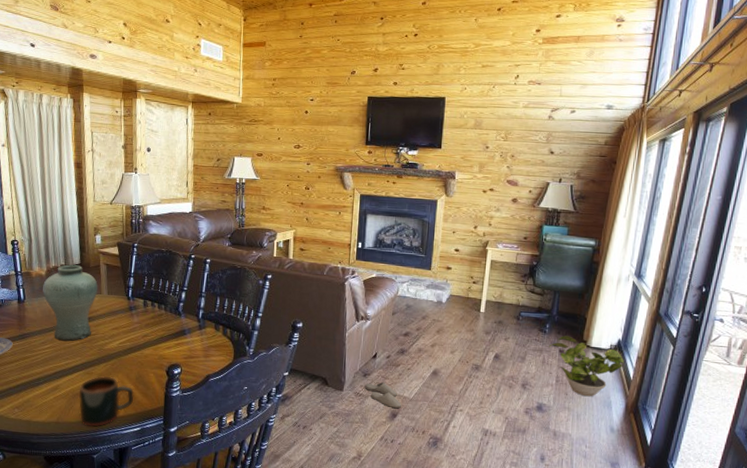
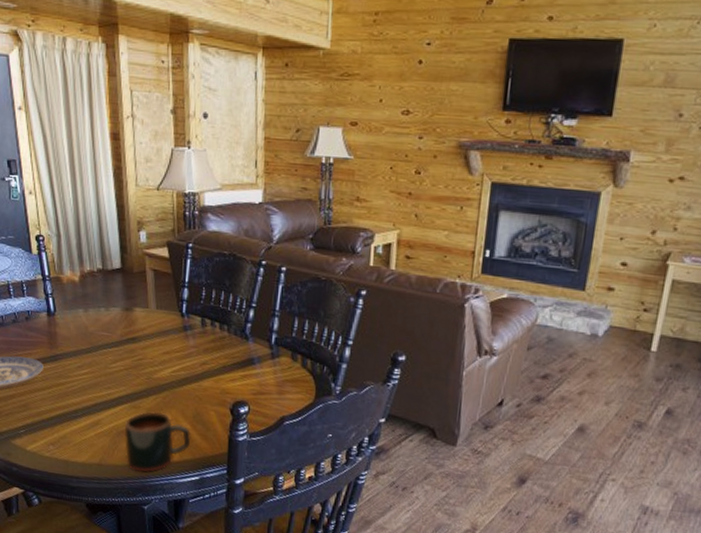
vase: present [43,264,98,342] -> none [76,269,145,367]
slippers: present [364,382,402,409] -> none [484,438,534,473]

